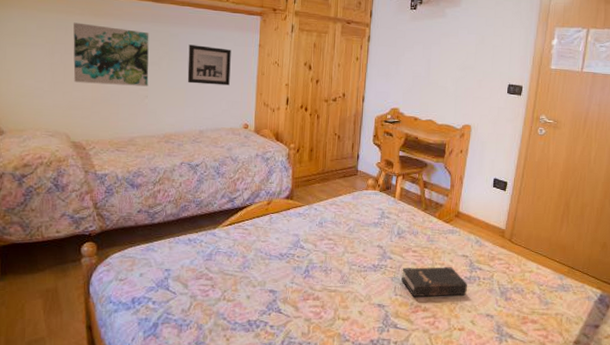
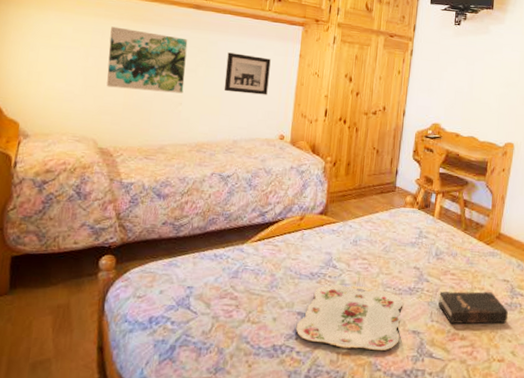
serving tray: none [268,264,368,324] -> present [295,284,403,351]

